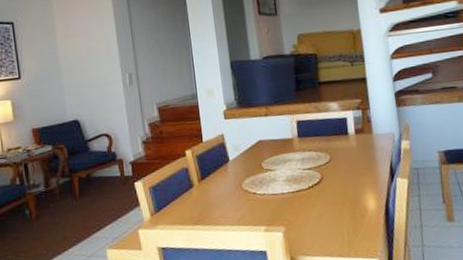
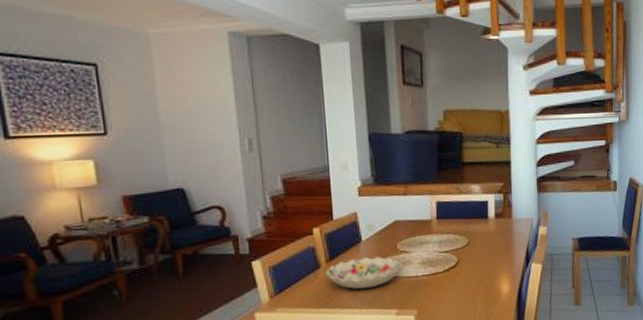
decorative bowl: none [198,175,268,207] -> present [326,256,402,289]

